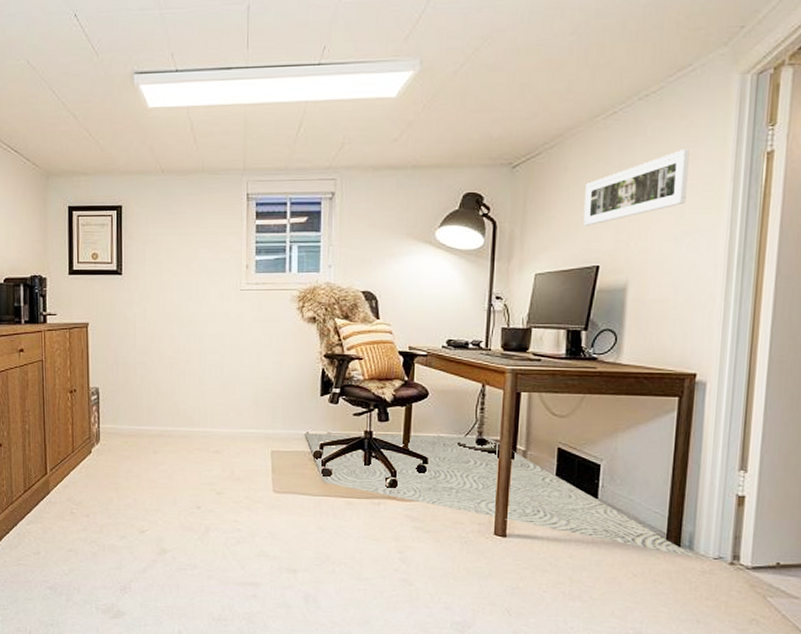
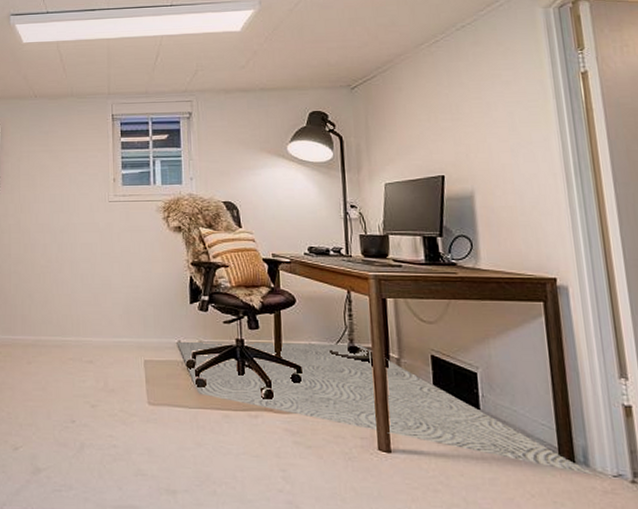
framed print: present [582,148,689,226] -> none [420,70,515,139]

